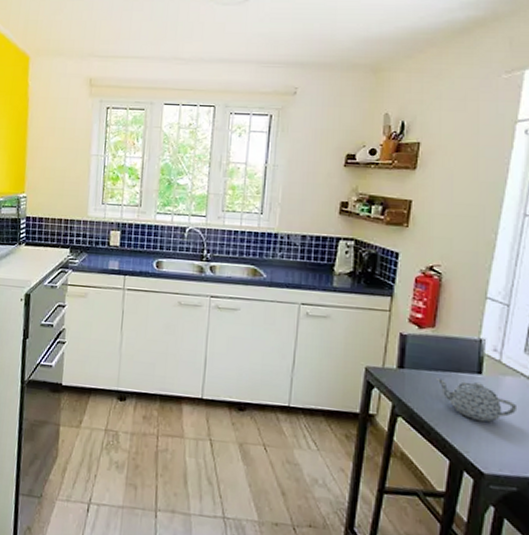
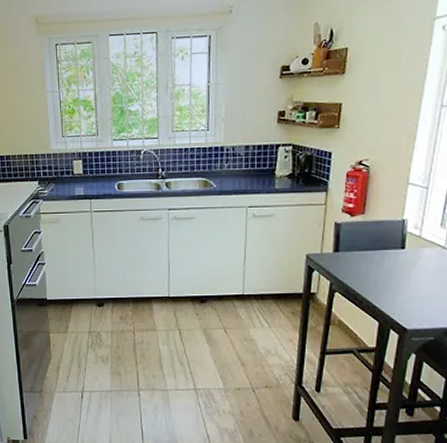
teapot: present [435,378,518,423] -> none [365,257,435,288]

